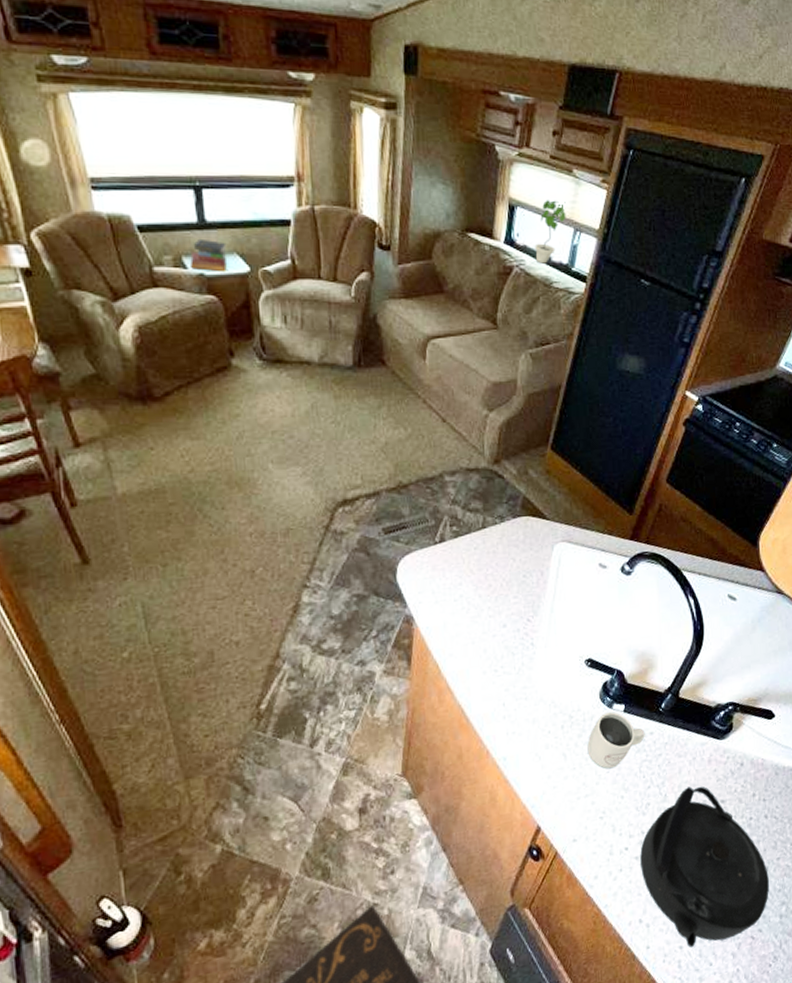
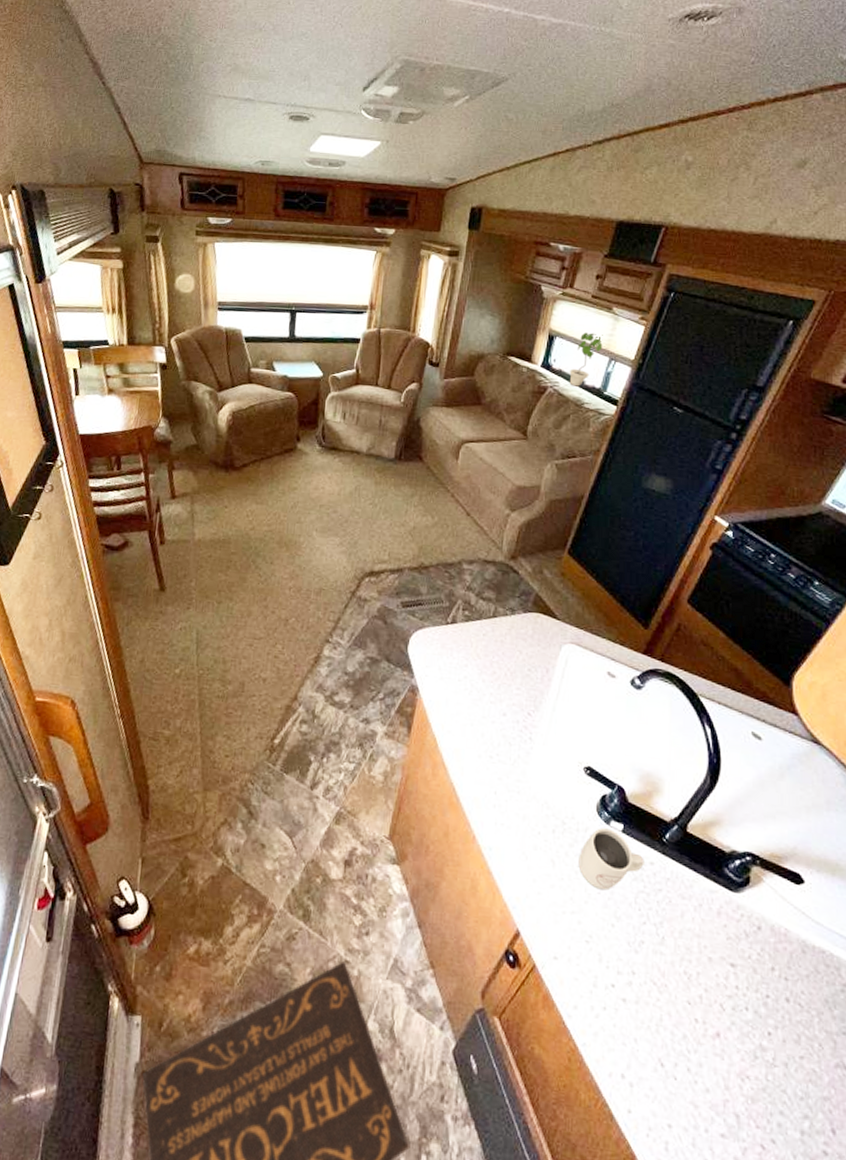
books: present [190,238,228,273] -> none [278,349,308,376]
kettle: present [640,786,769,948] -> none [628,936,788,1138]

